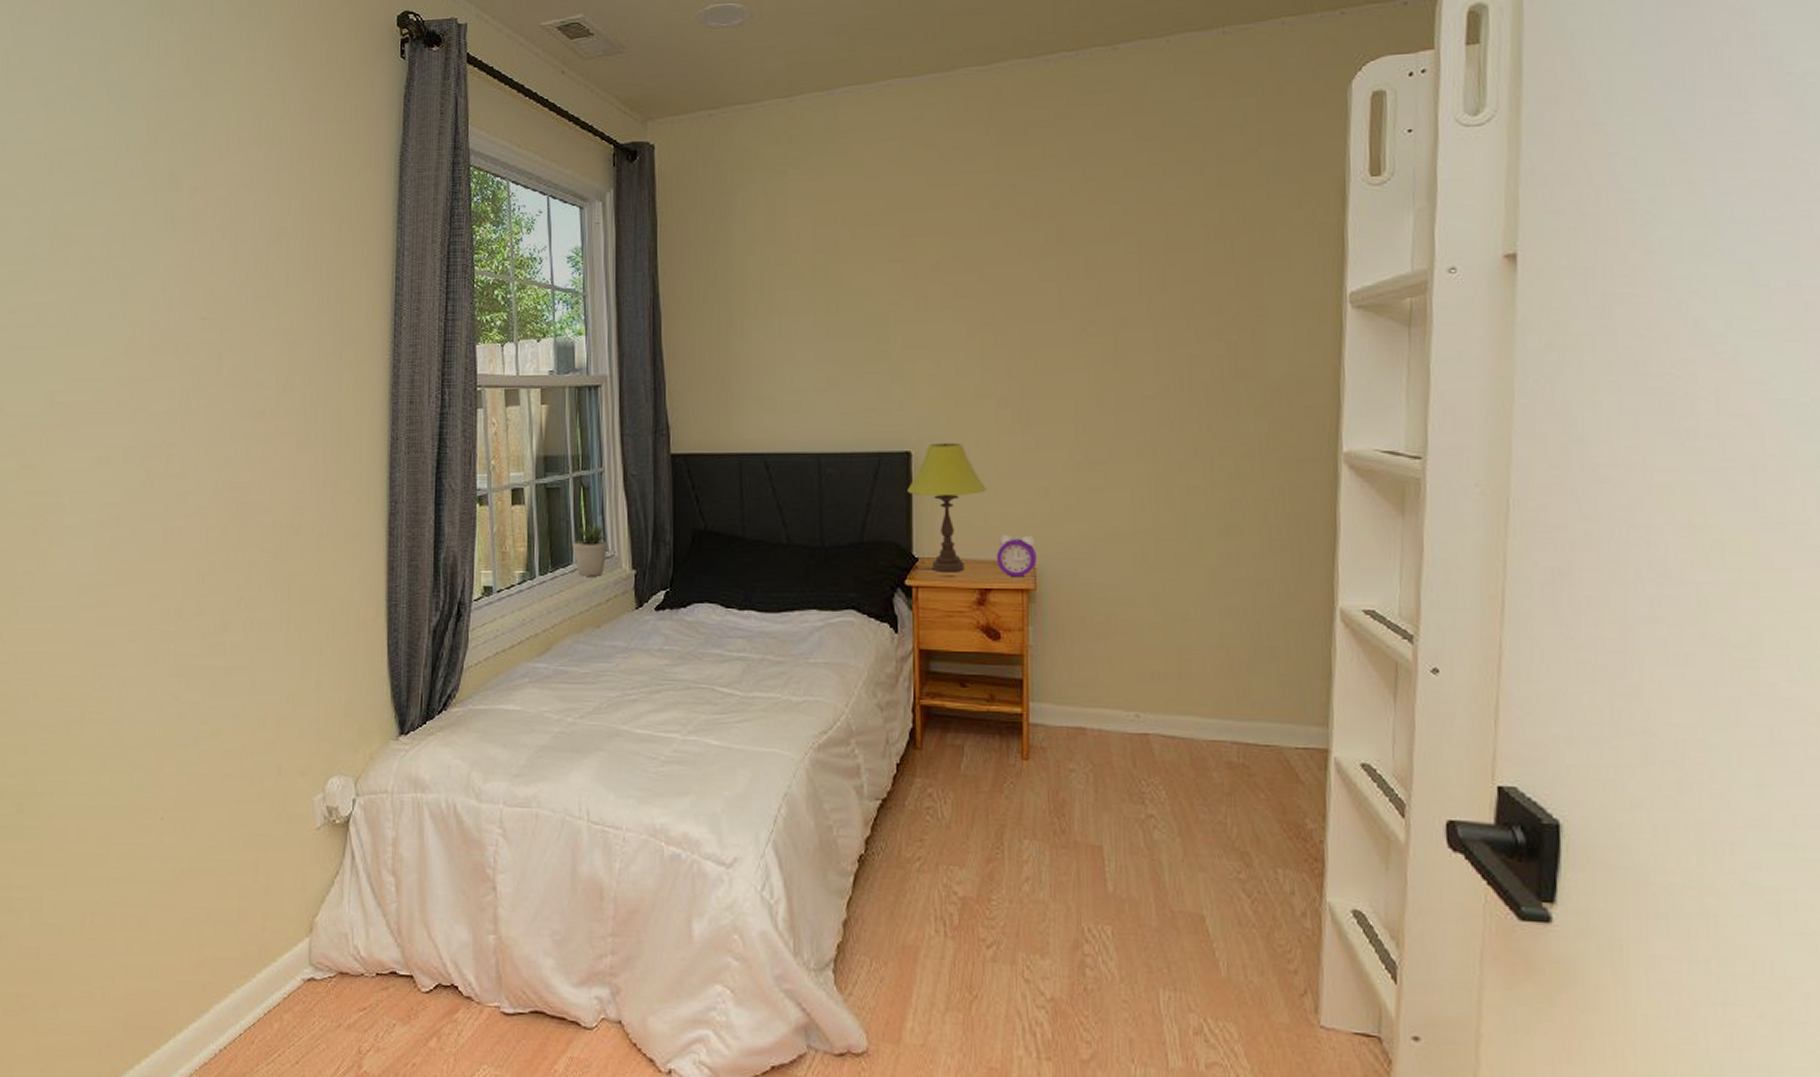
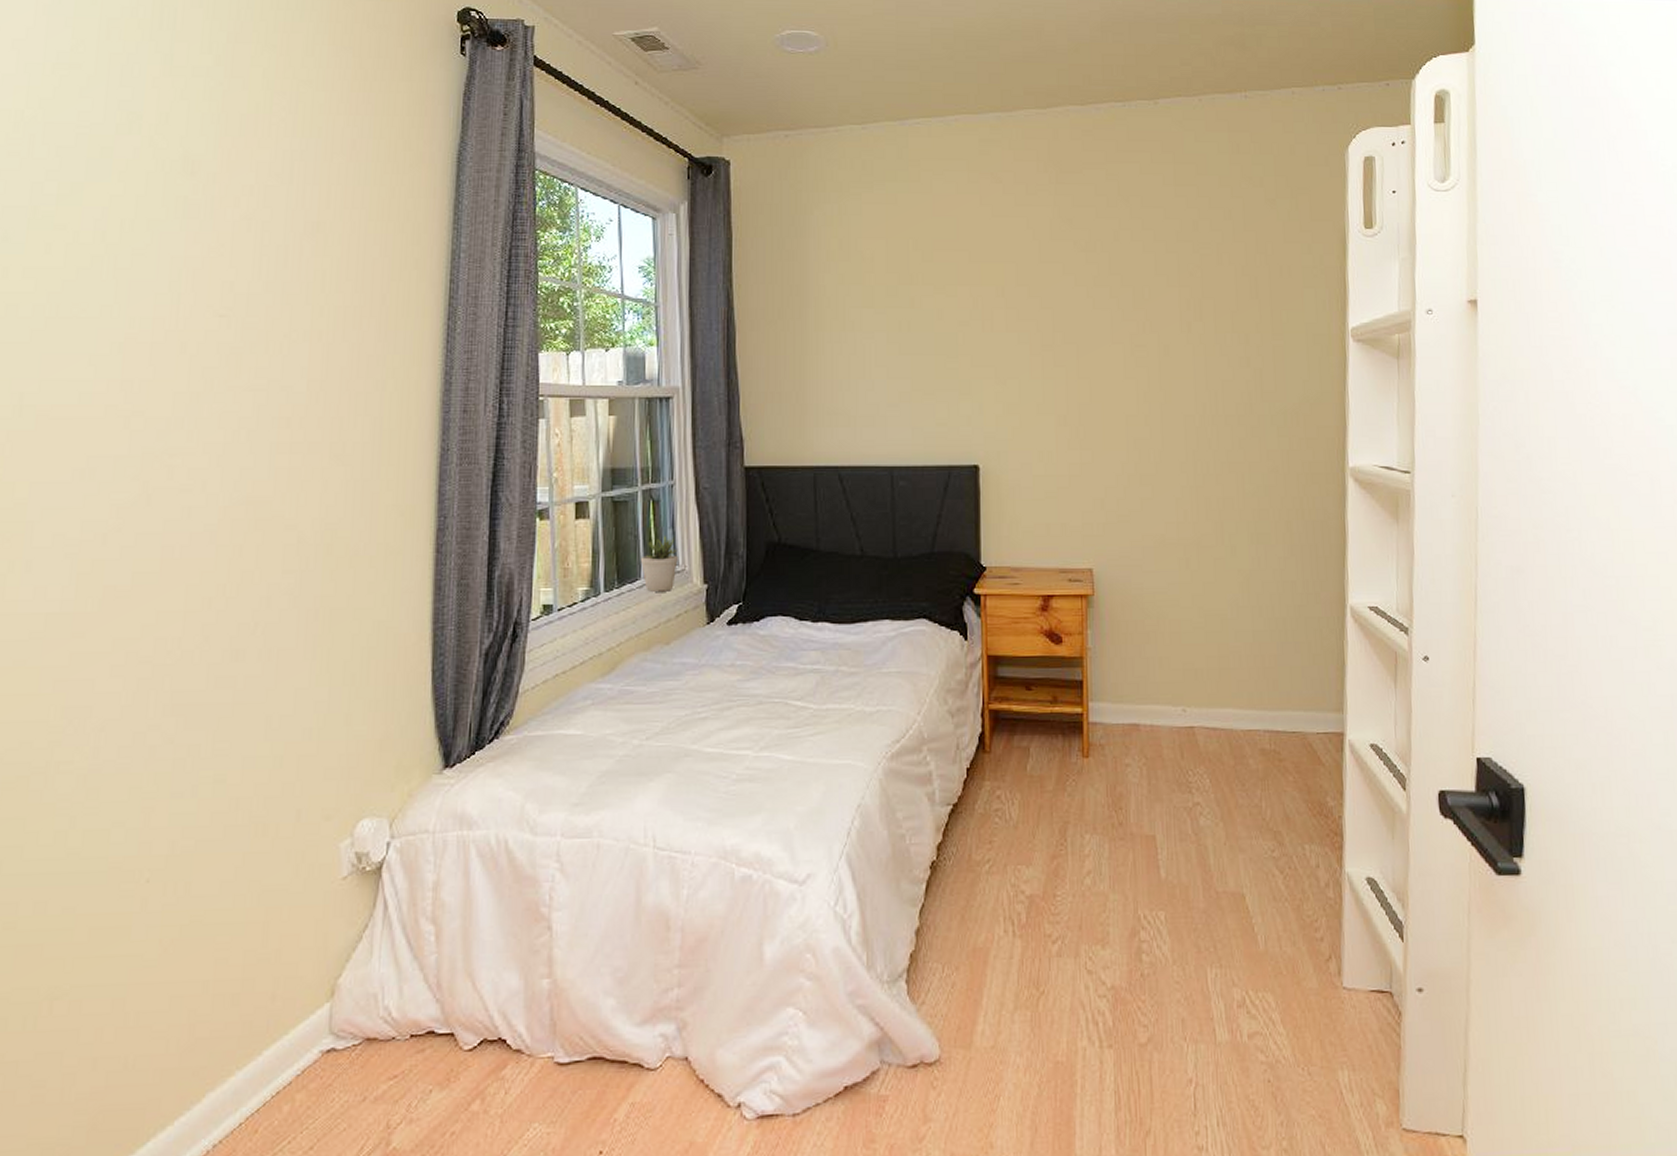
table lamp: present [908,442,986,572] -> none [976,457,1048,580]
alarm clock: present [996,533,1038,577] -> none [1057,542,1095,584]

